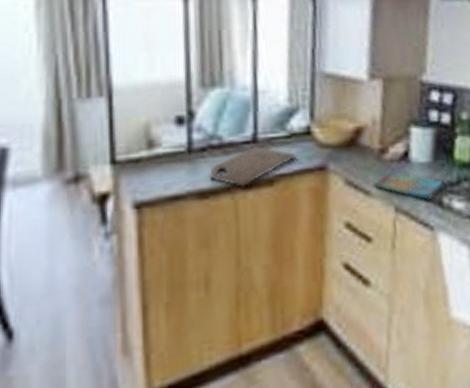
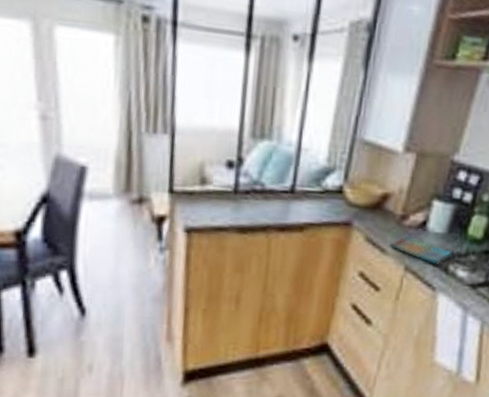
cutting board: present [210,145,298,187] -> none [250,195,328,229]

